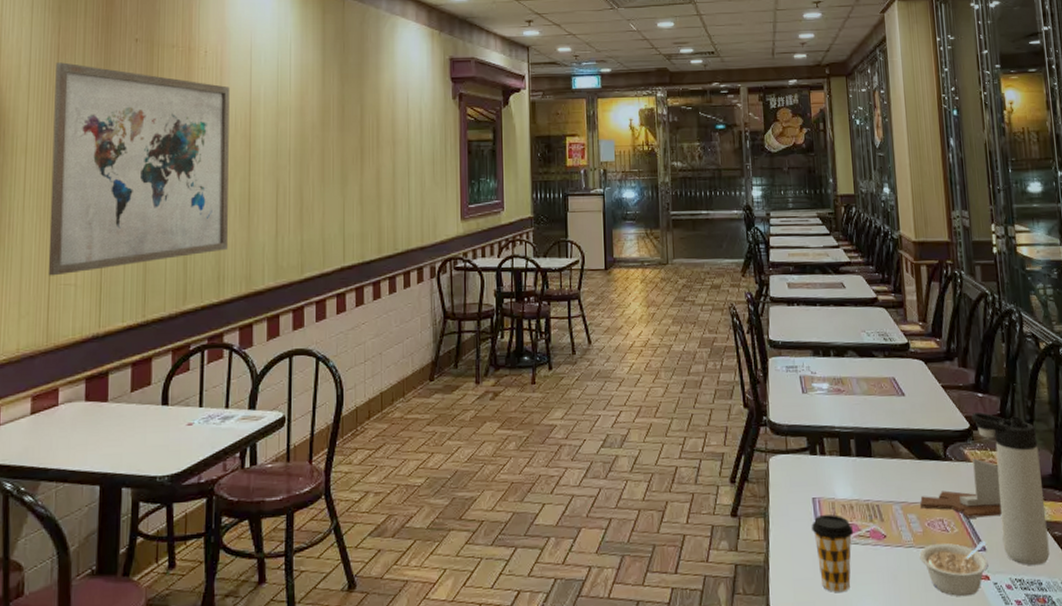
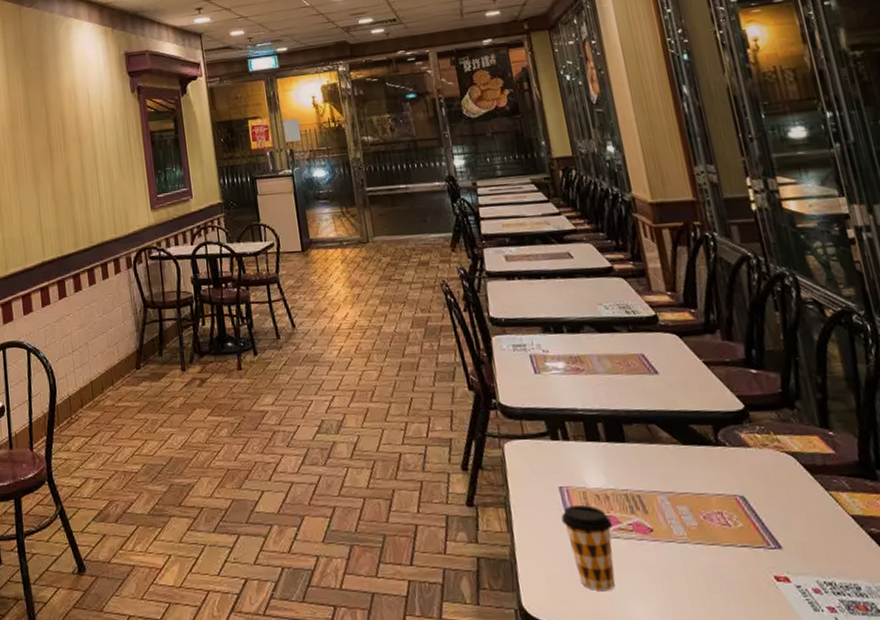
legume: present [919,541,989,597] -> none [696,538,787,601]
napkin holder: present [920,458,1002,518] -> none [691,443,797,511]
thermos bottle: present [971,411,1050,566] -> none [745,390,867,568]

